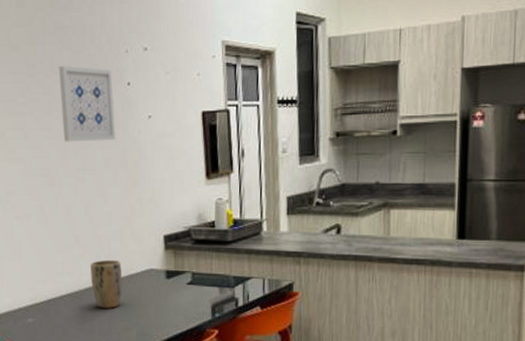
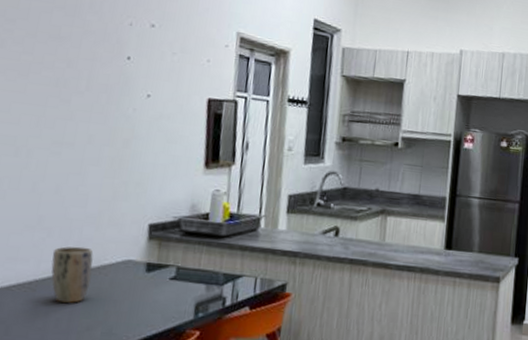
wall art: present [58,66,116,142] -> none [40,26,111,116]

